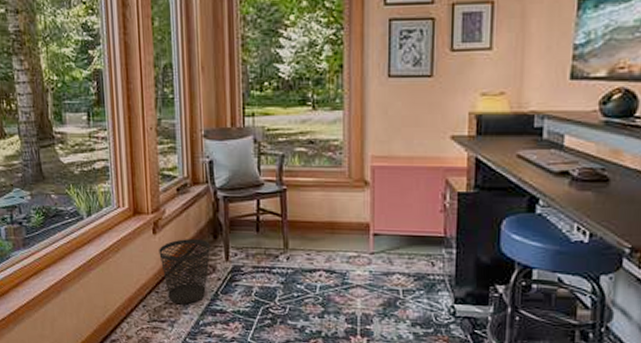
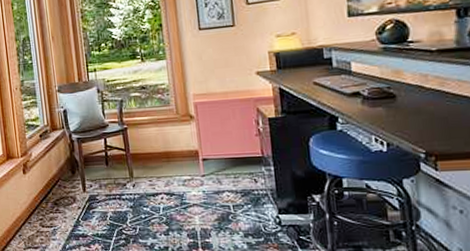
wastebasket: present [159,239,211,305] -> none [29,175,71,232]

